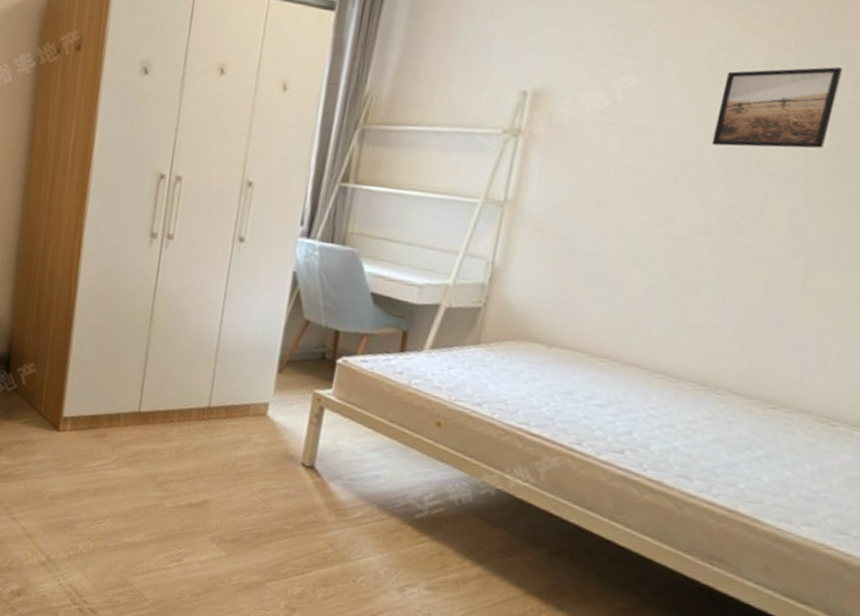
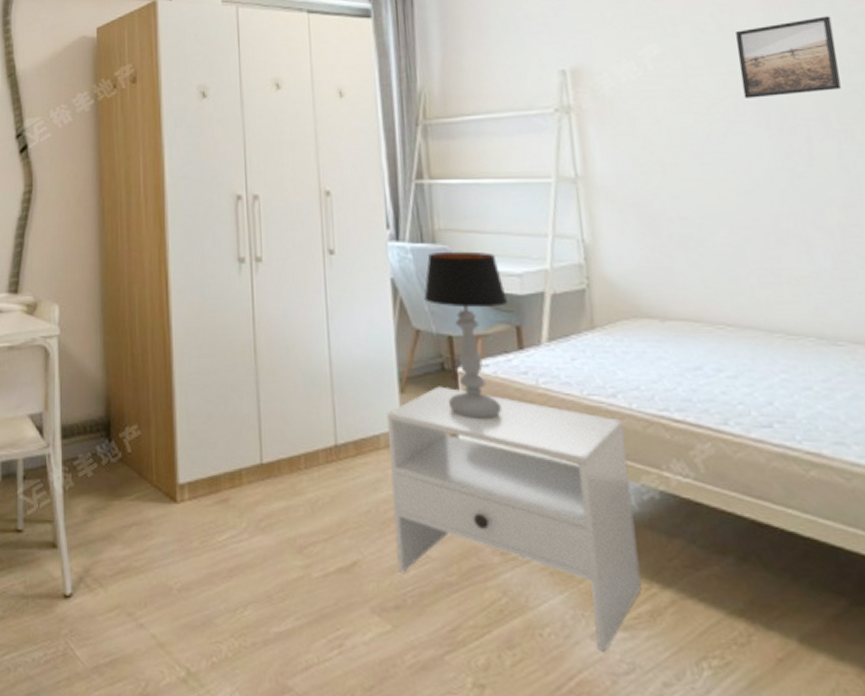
nightstand: none [242,372,481,602] -> present [386,386,642,652]
table lamp: none [320,252,402,406] -> present [424,251,509,419]

